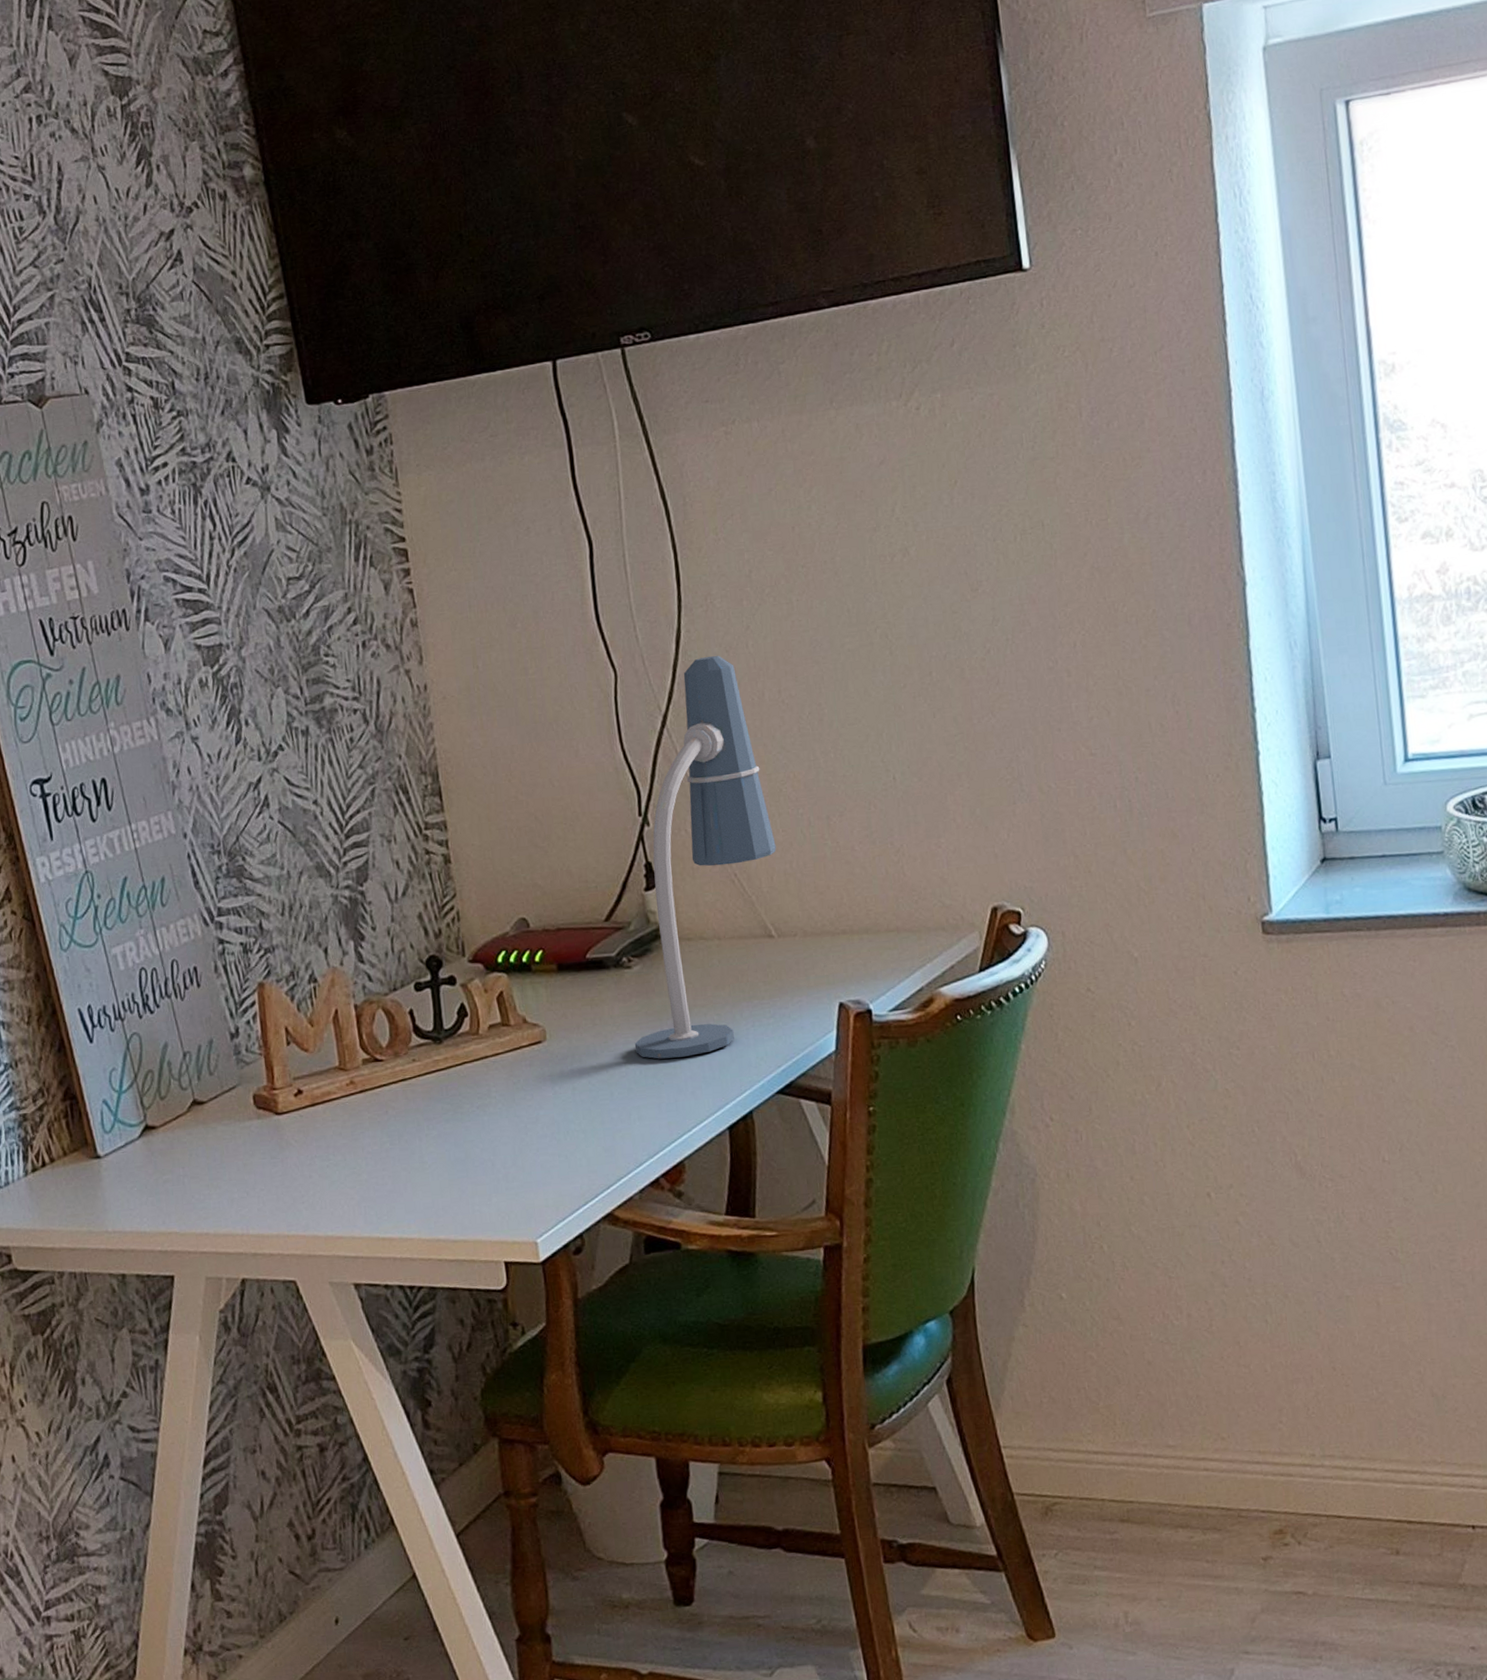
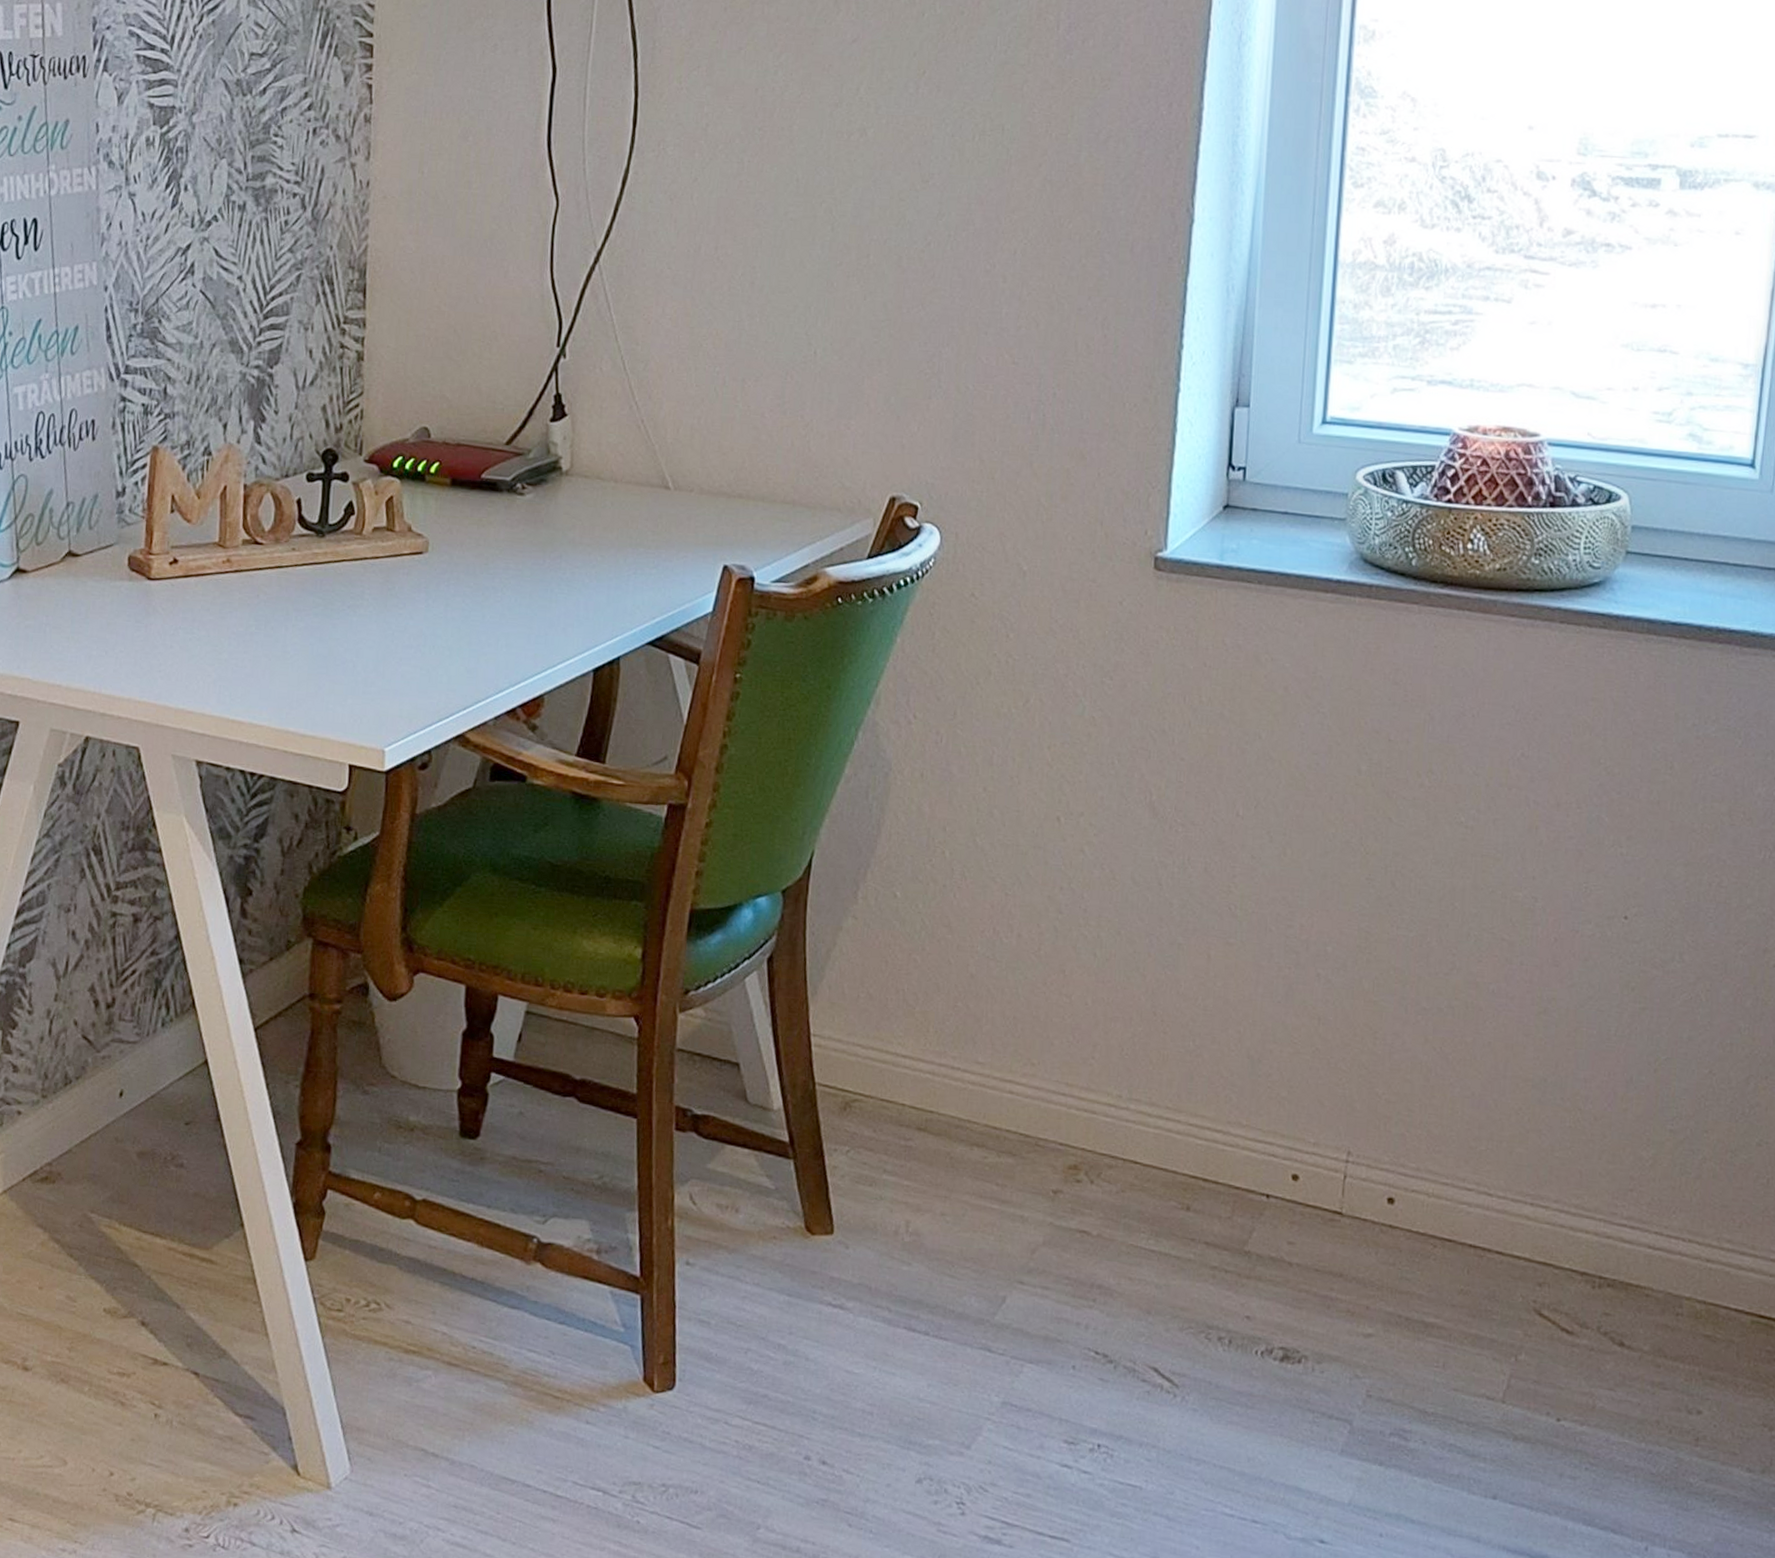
desk lamp: present [634,655,776,1059] -> none [514,201,688,593]

